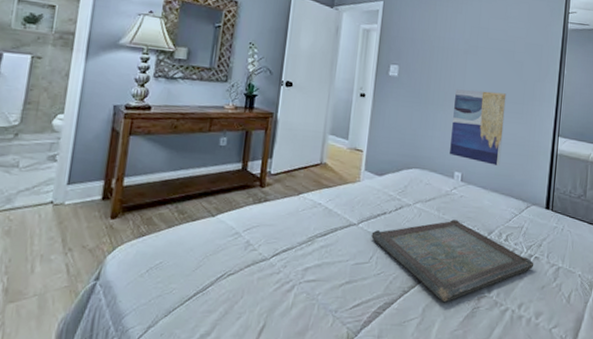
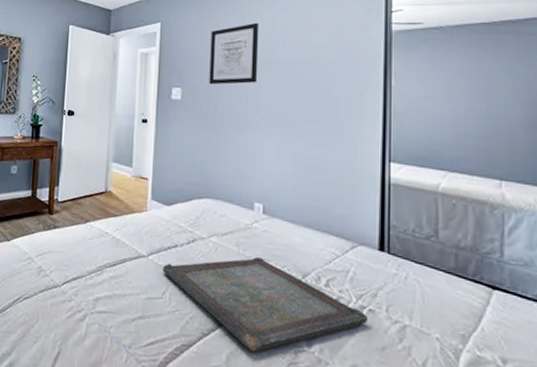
wall art: none [423,10,469,65] -> present [209,22,260,85]
wall art: present [450,89,507,166] -> none [247,110,314,196]

